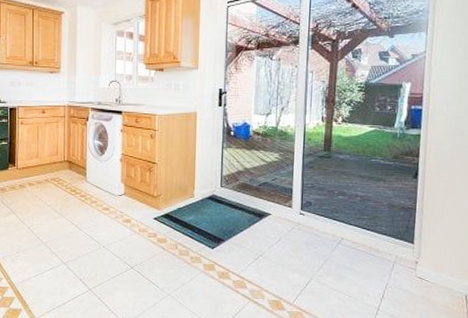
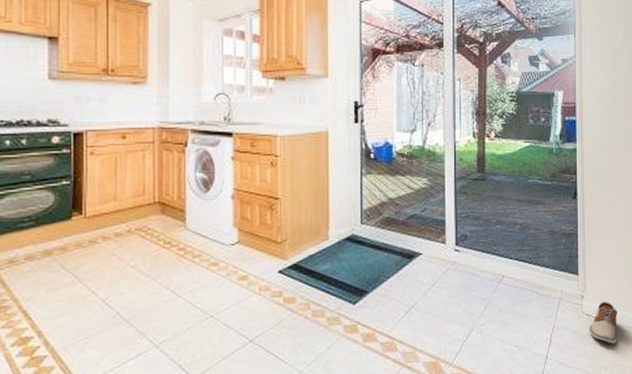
shoe: none [420,269,451,306] -> present [589,302,617,344]

